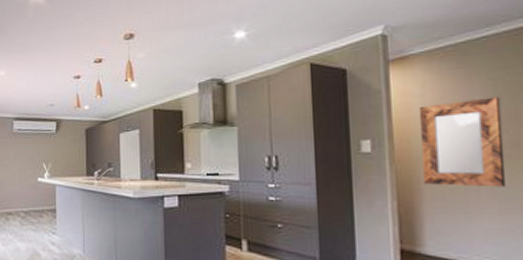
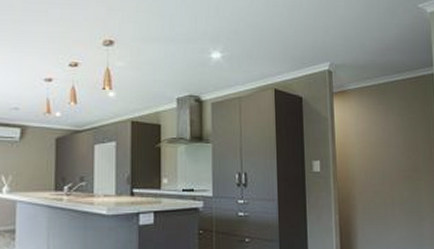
home mirror: present [419,97,507,187] -> none [354,129,411,203]

